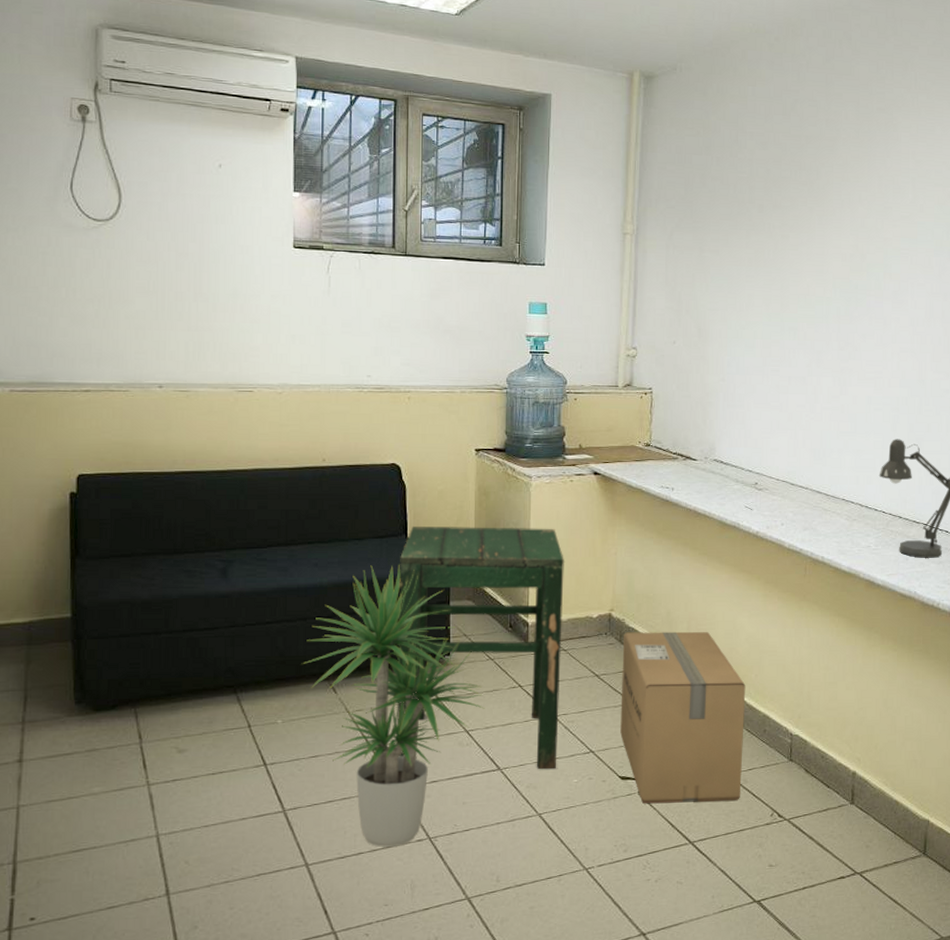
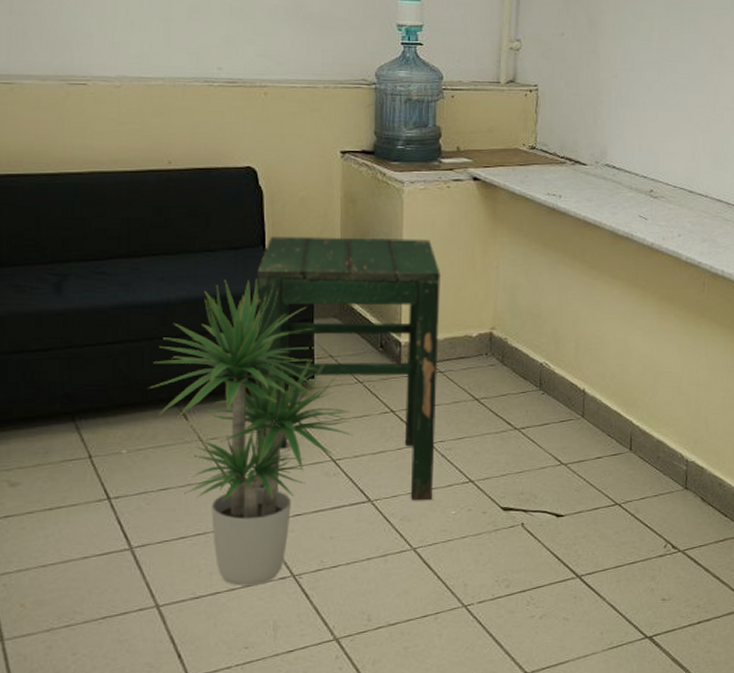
box: present [620,631,746,804] -> none [502,351,639,537]

